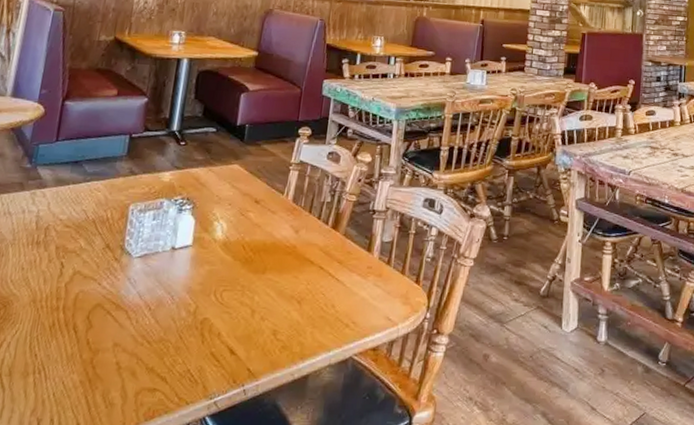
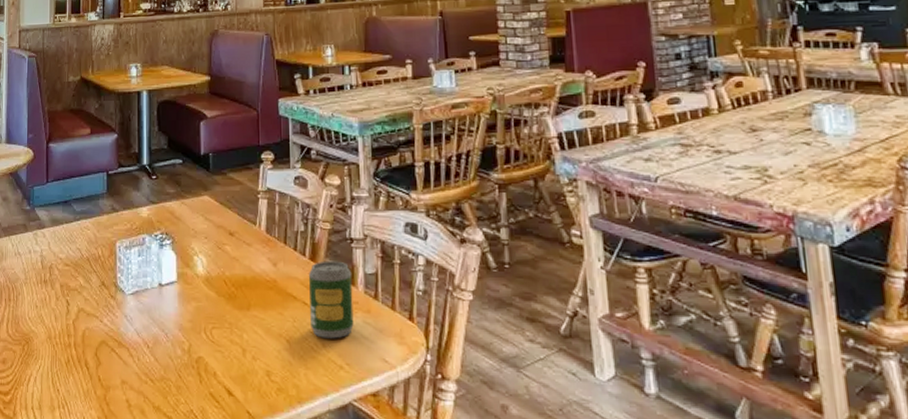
soda can: none [323,229,370,300] -> present [309,260,354,339]

